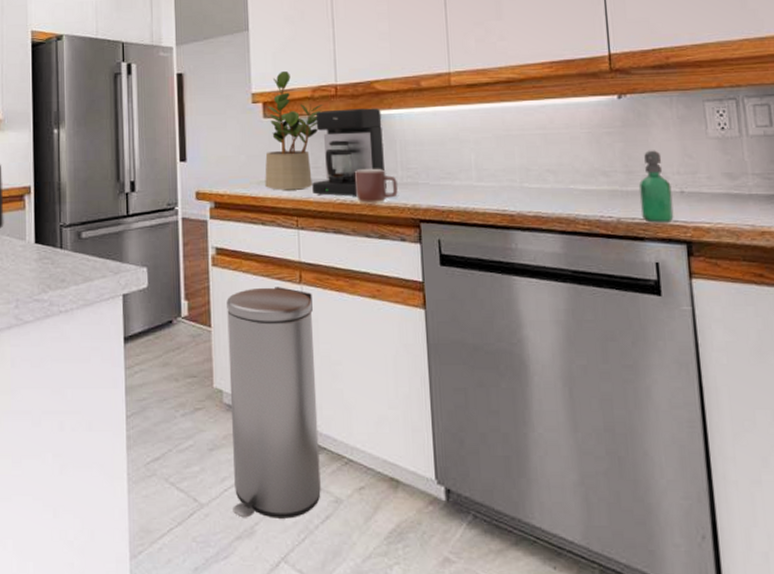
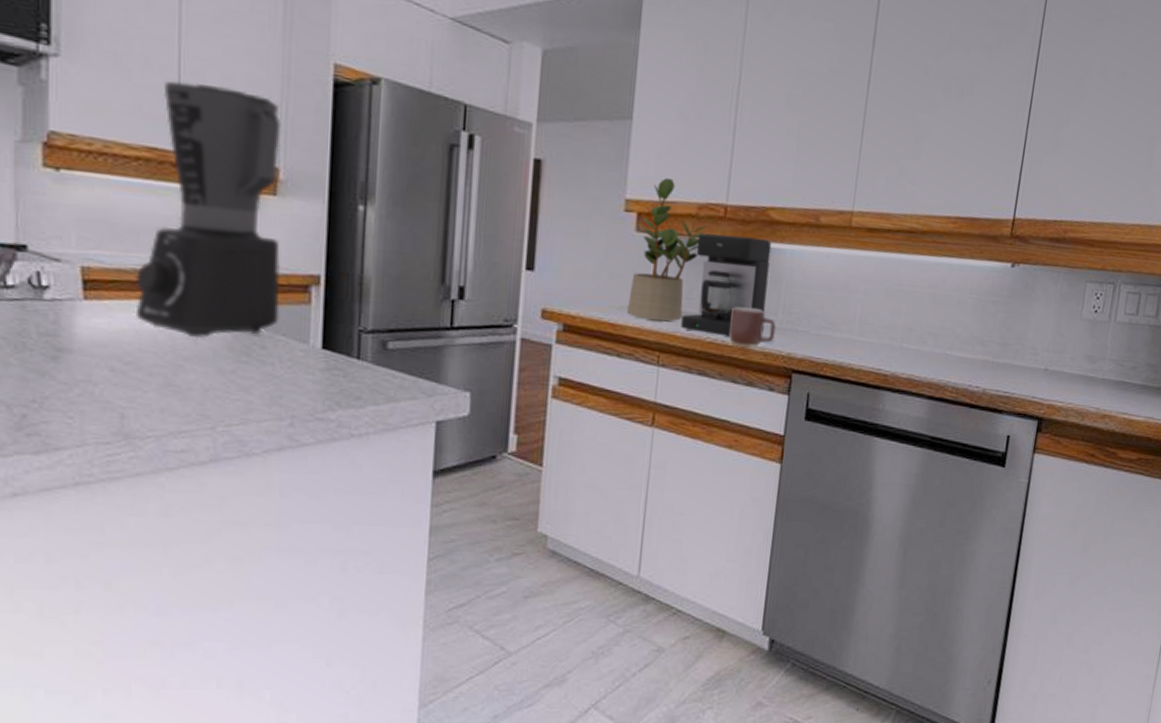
pedal bin: present [227,287,321,519] -> none [544,427,664,667]
soap dispenser: present [638,150,674,224] -> none [1005,324,1038,399]

